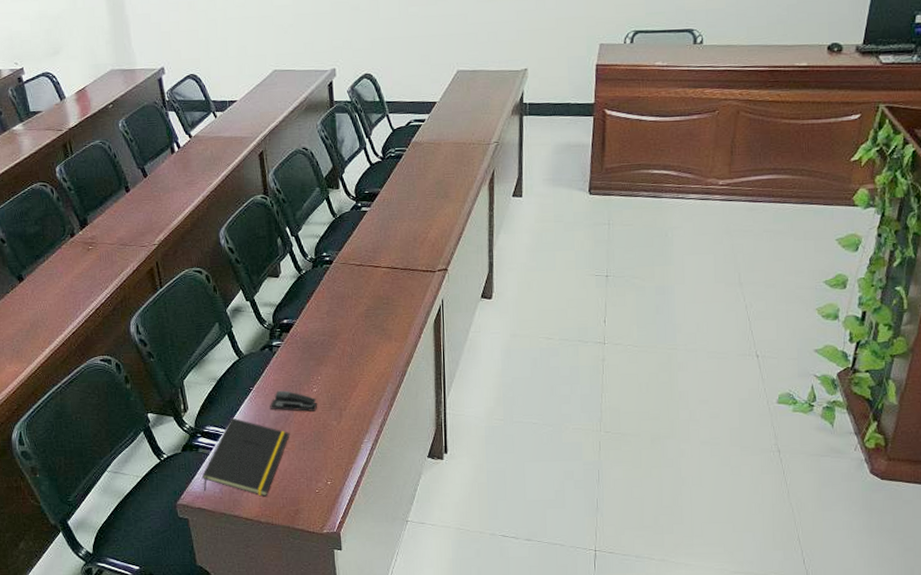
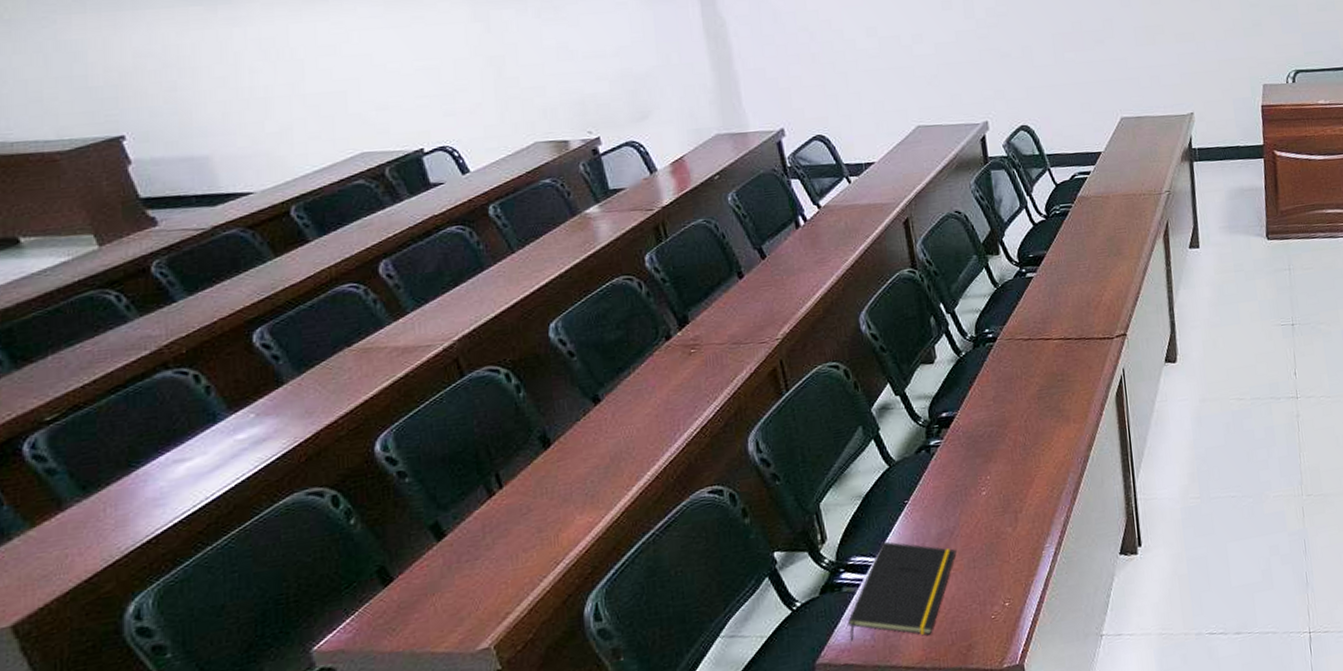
stapler: present [270,390,318,412] -> none [930,498,988,524]

